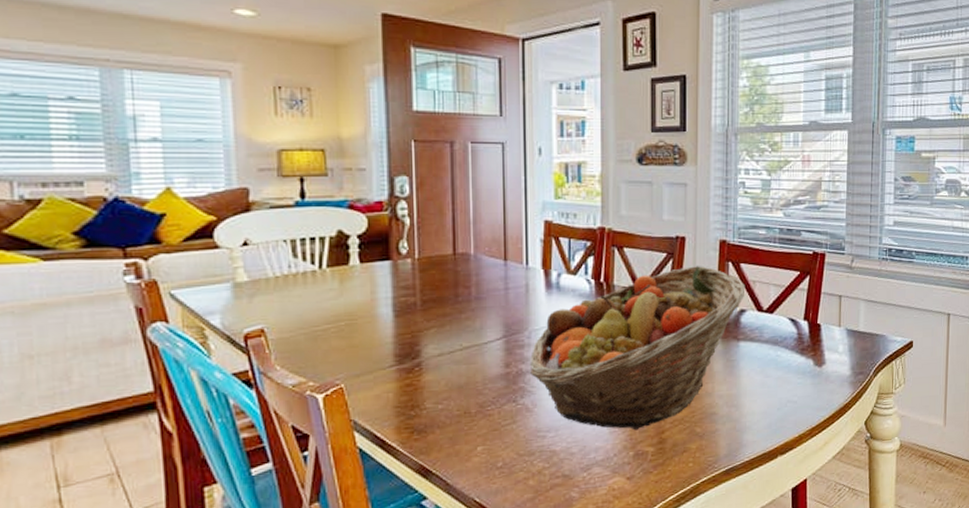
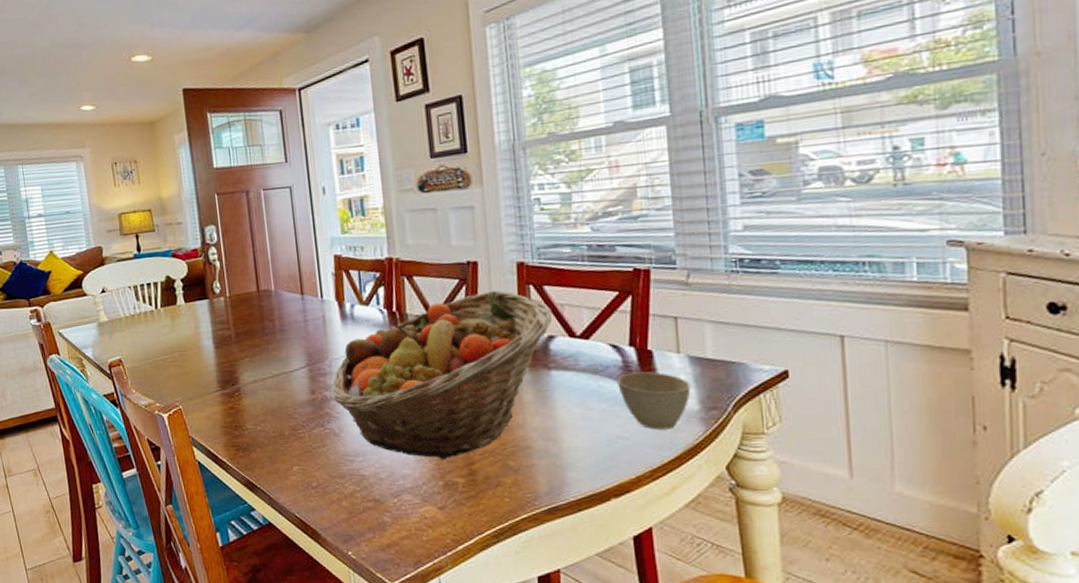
cup: none [792,342,846,394] -> present [617,372,691,430]

